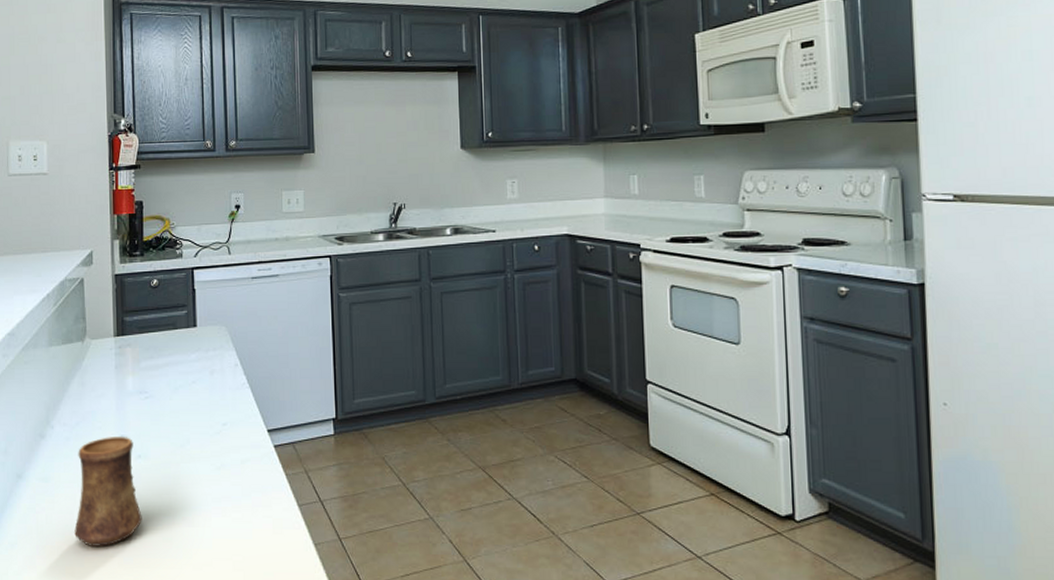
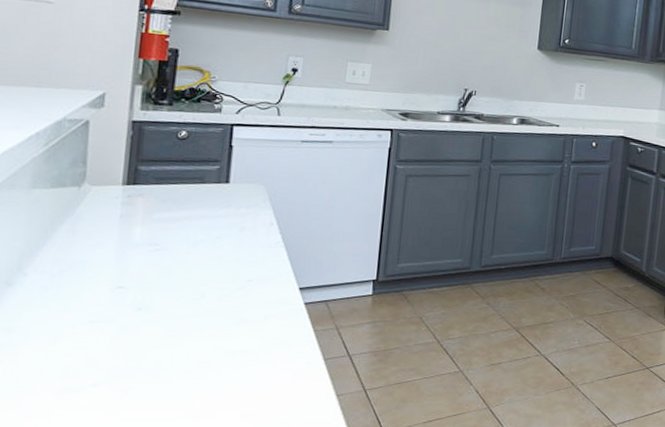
cup: present [74,437,142,547] -> none [42,287,136,400]

